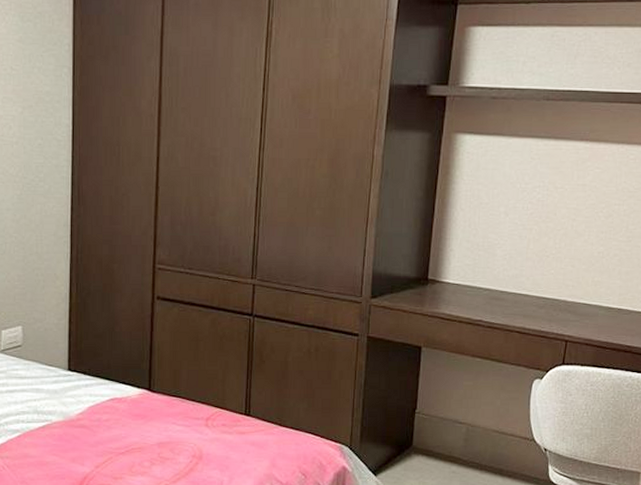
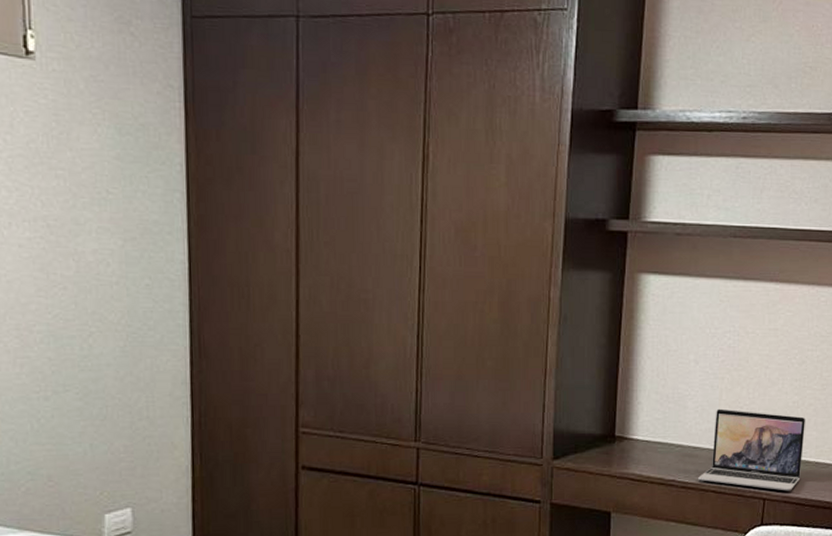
laptop: none [504,257,610,334] -> present [698,408,805,491]

